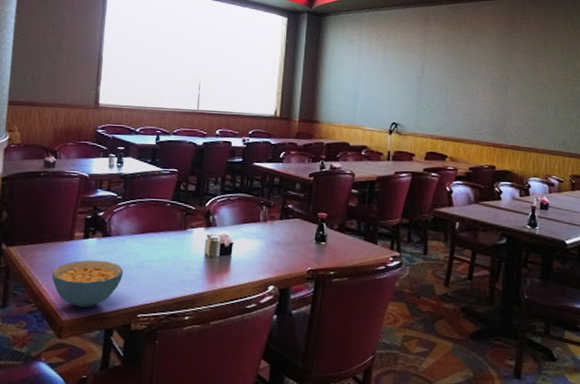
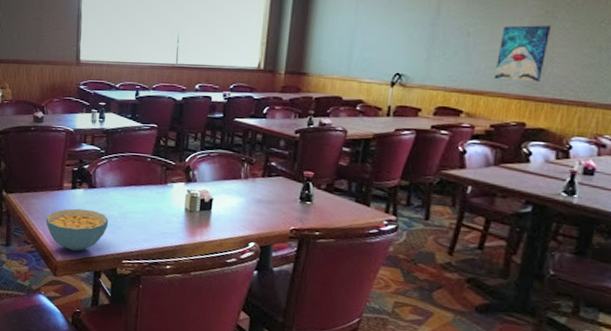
wall art: none [469,85,506,131] -> present [494,25,550,82]

